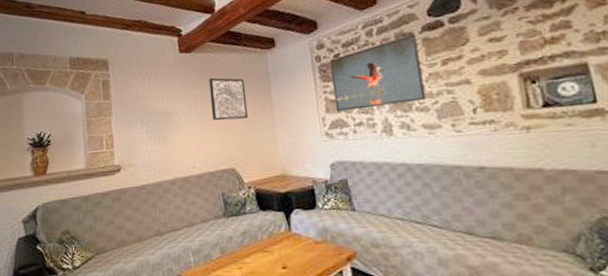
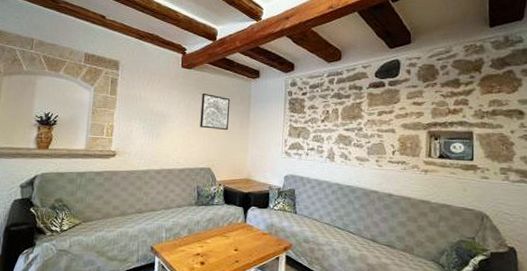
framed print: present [329,34,426,112] -> none [296,88,364,140]

